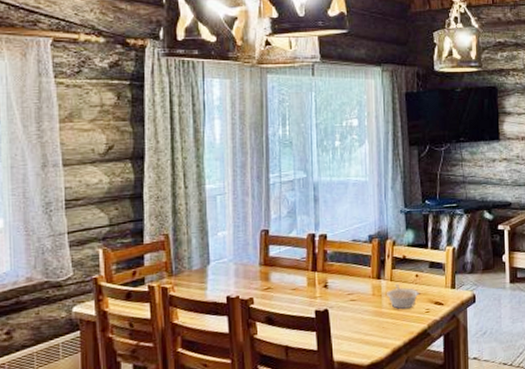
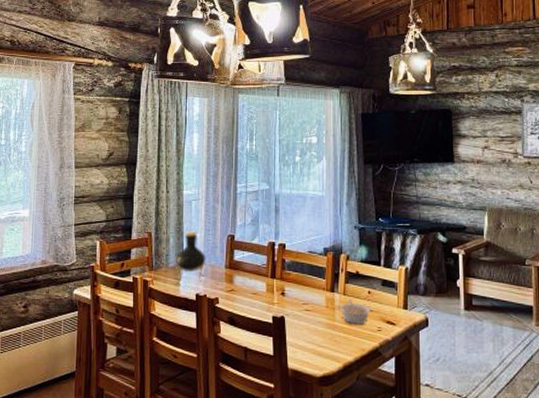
vase: none [201,229,237,288] -> present [176,231,206,284]

